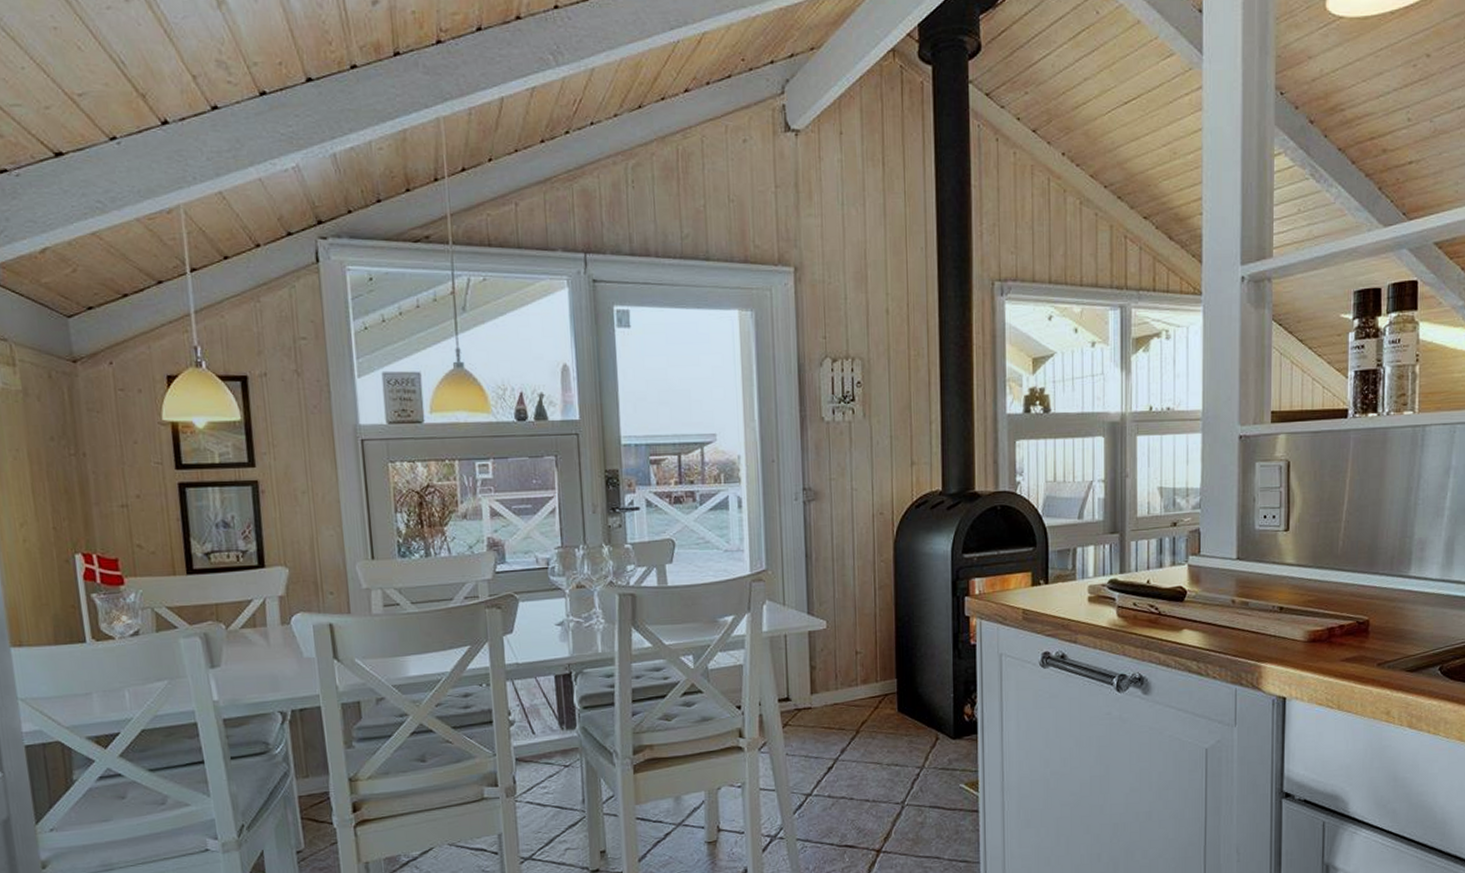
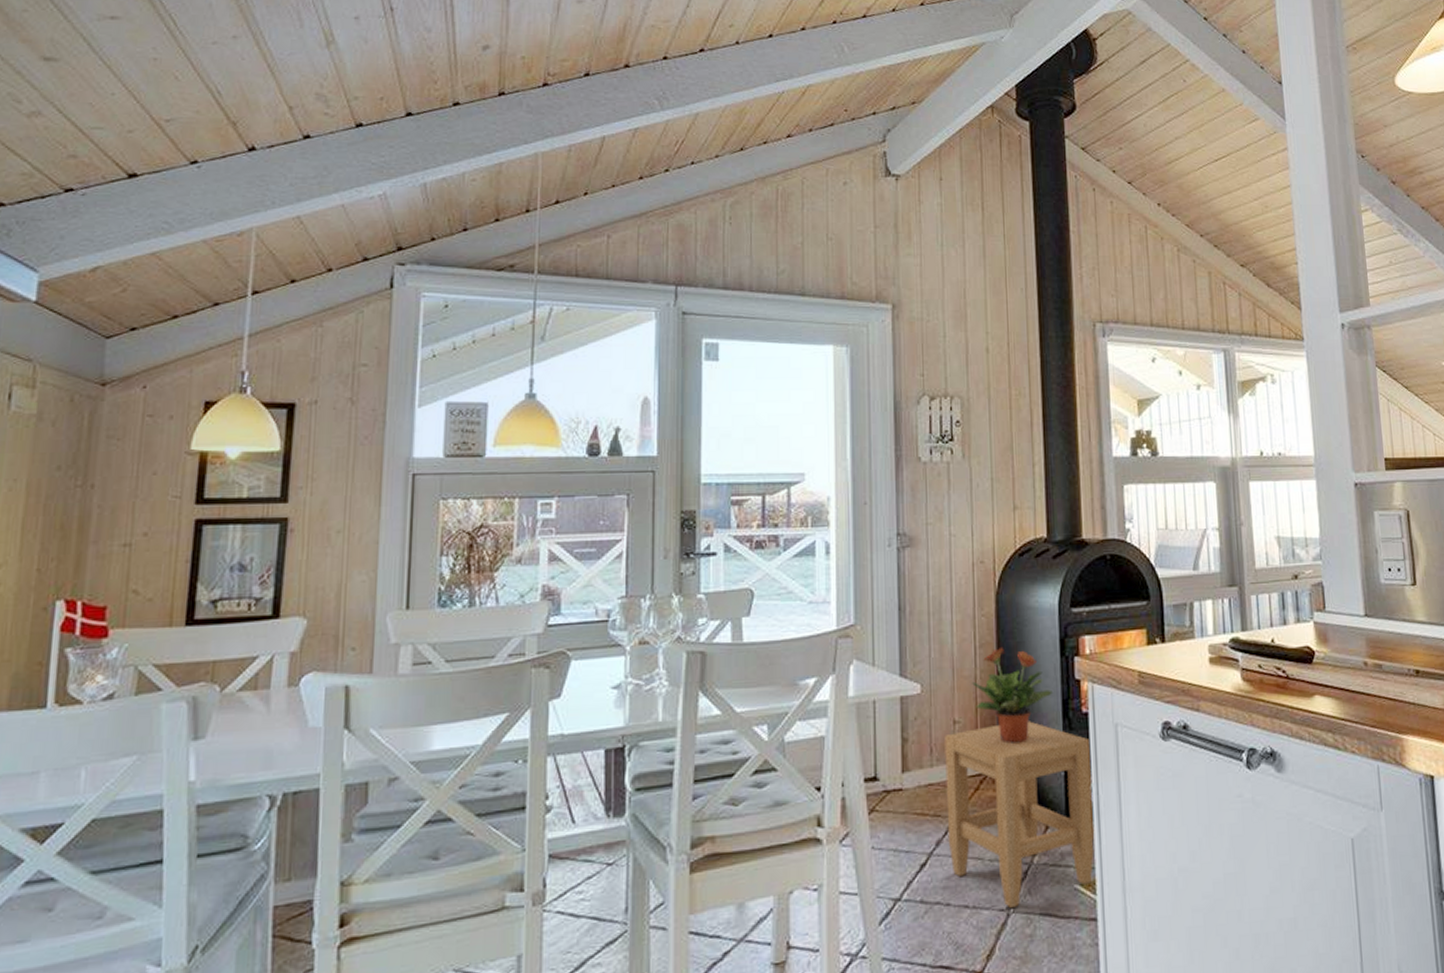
stool: none [848,651,978,803] -> present [944,721,1094,909]
potted plant: none [871,588,945,670] -> present [971,646,1054,744]

